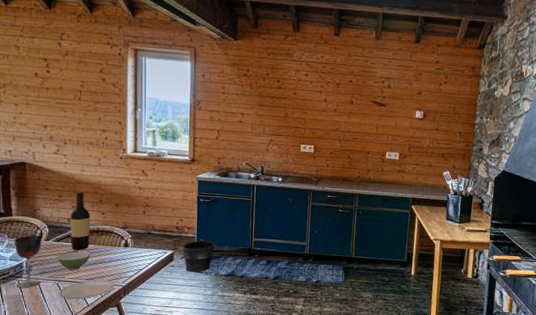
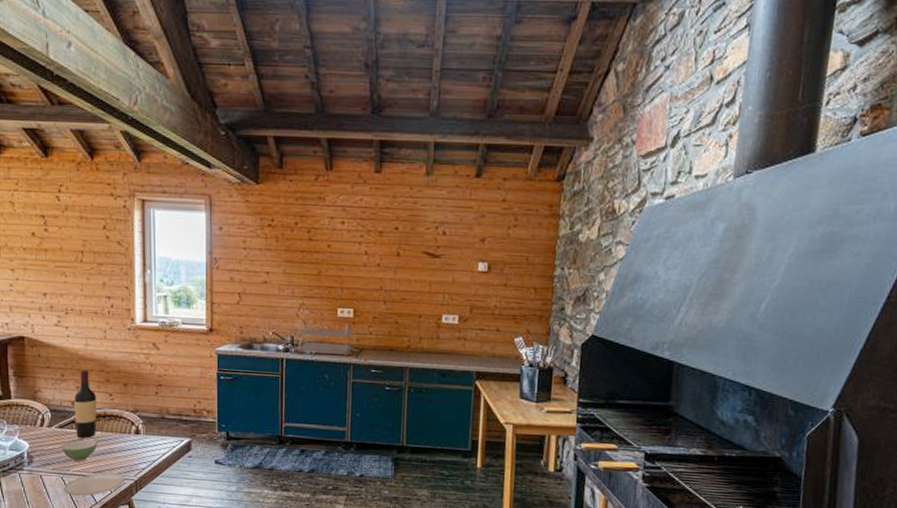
wineglass: present [15,235,41,288] -> none [14,420,44,483]
bucket: present [179,240,215,273] -> none [197,426,238,465]
dish rack: none [266,153,313,184] -> present [297,319,352,356]

